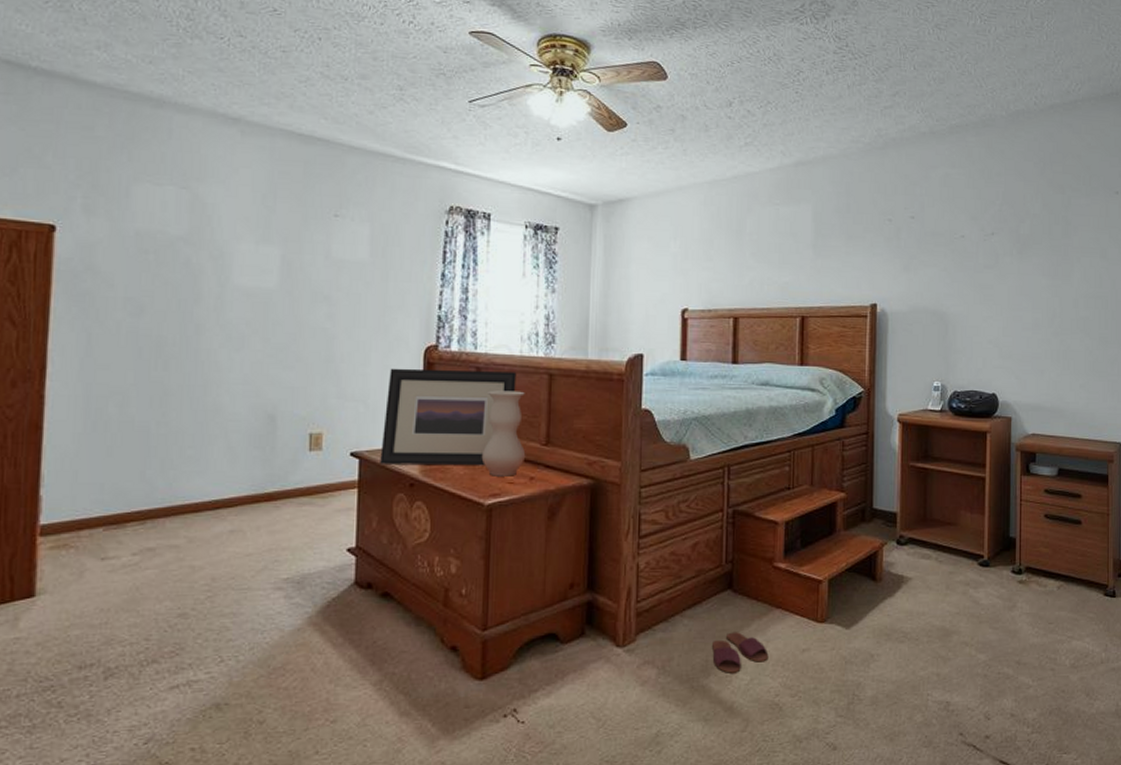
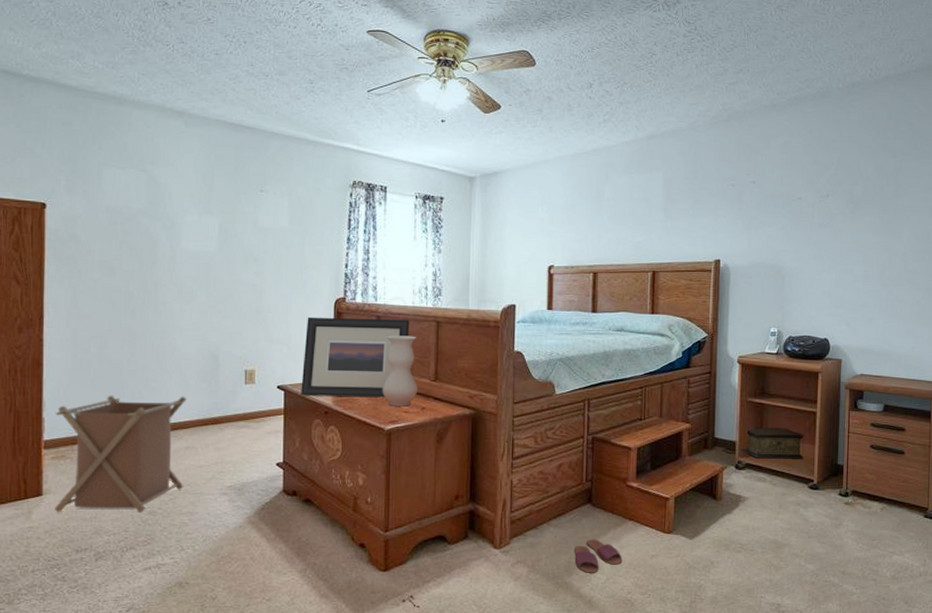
laundry basket: none [51,466,233,619] -> present [55,395,186,513]
decorative box: none [899,496,973,532] -> present [738,427,804,459]

